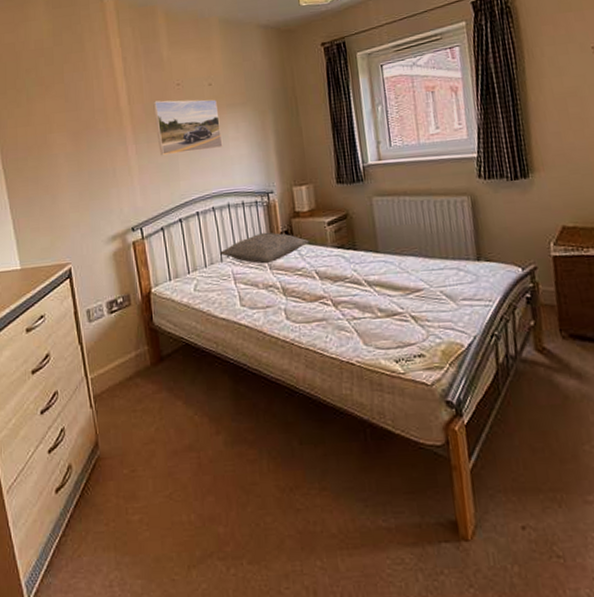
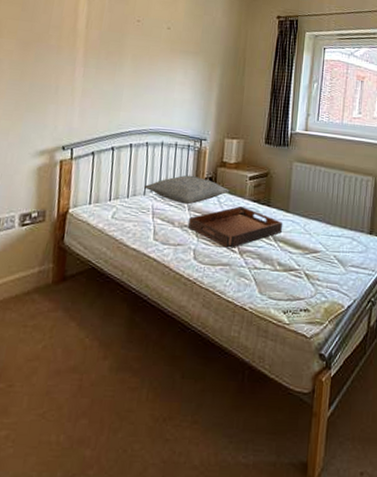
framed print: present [153,99,223,156] -> none [107,31,172,89]
serving tray: none [271,254,376,302] -> present [188,205,283,248]

